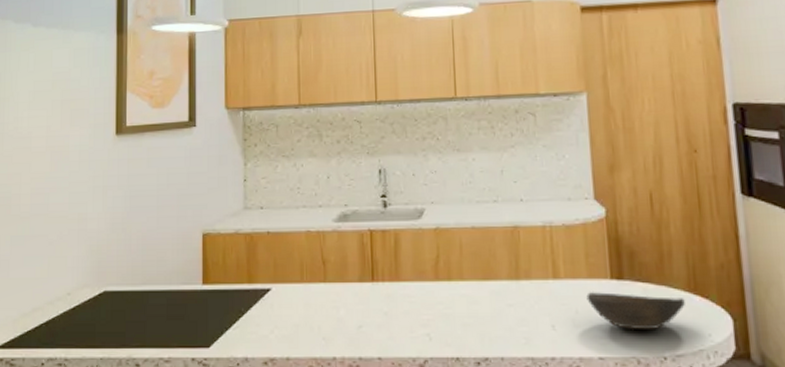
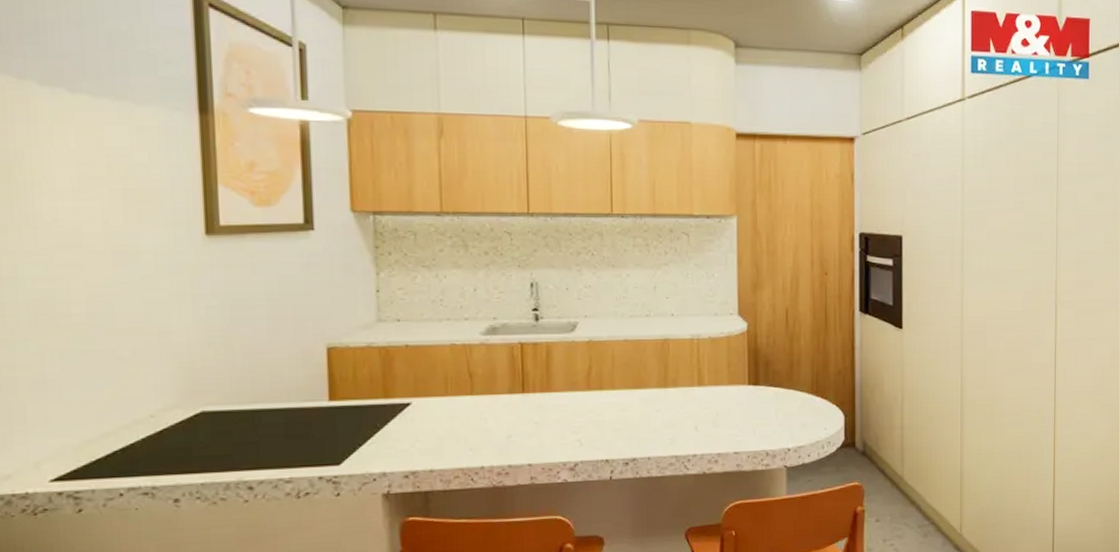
bowl: present [586,292,685,330] -> none [727,396,808,428]

